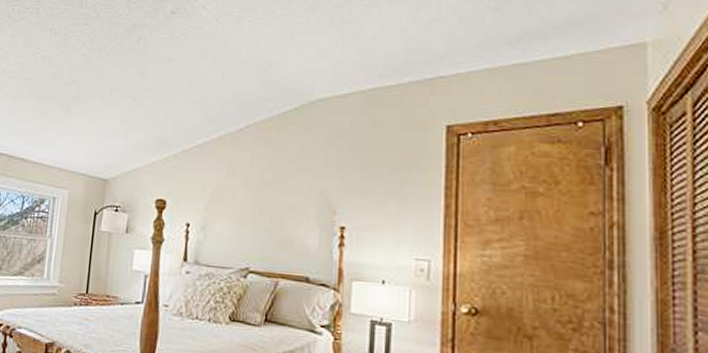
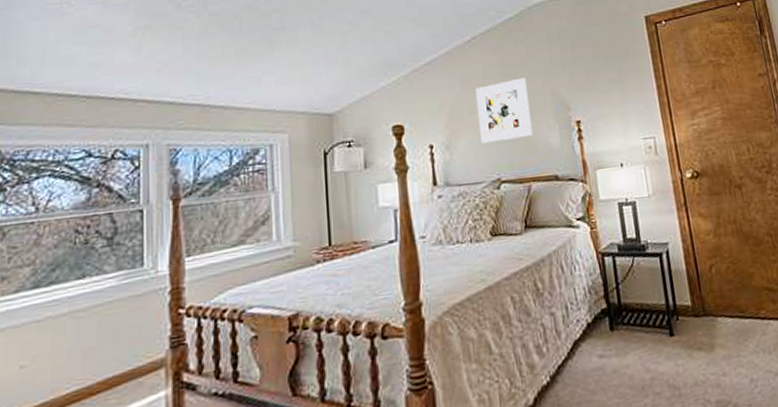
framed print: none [236,173,293,233] -> present [476,77,532,144]

